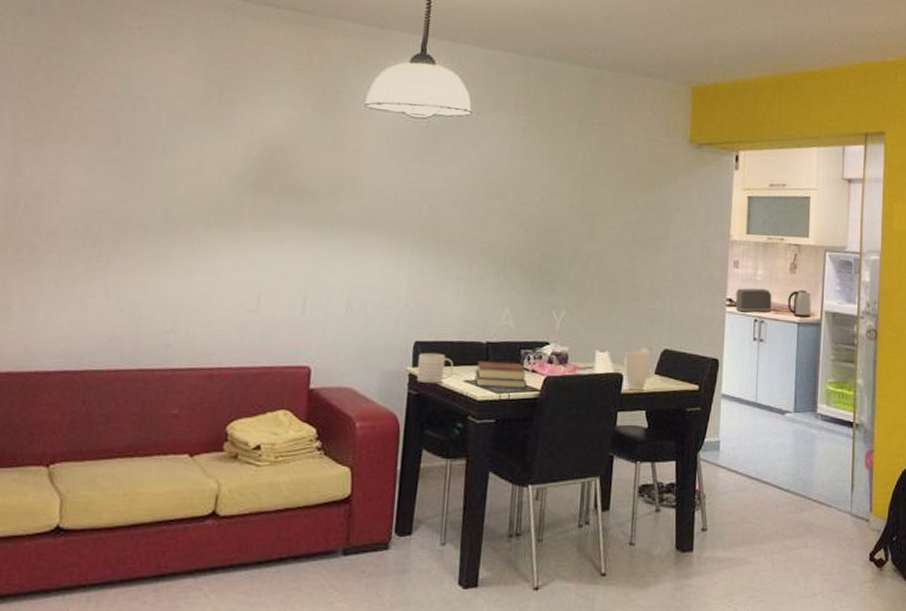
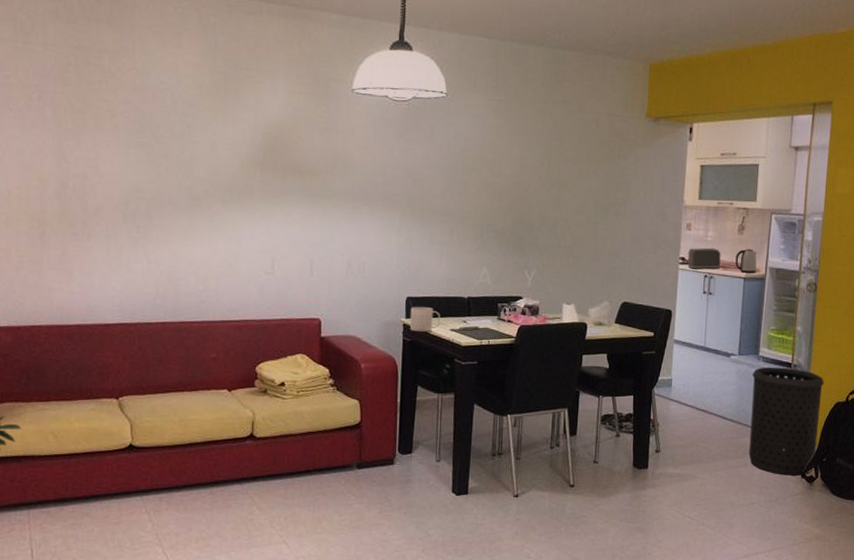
books: present [475,360,527,388] -> none [459,313,504,336]
cup: present [625,351,652,391] -> none [588,303,612,337]
laundry basket: none [809,426,890,559] -> present [748,367,824,476]

